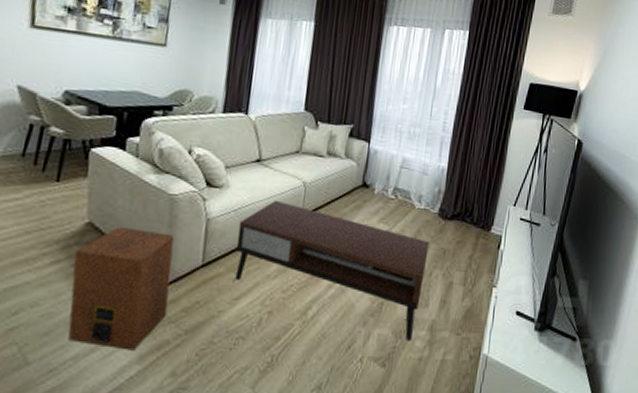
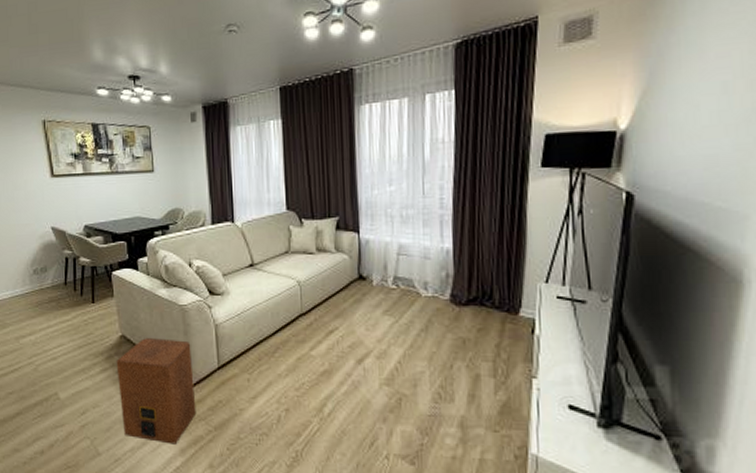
coffee table: present [235,200,429,341] -> none [244,301,445,438]

